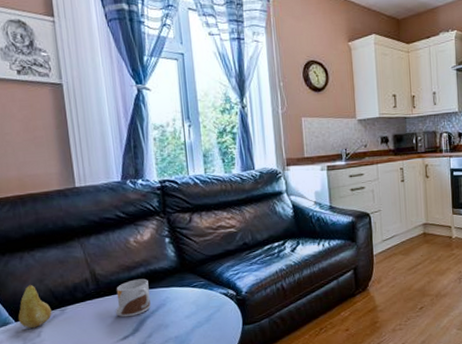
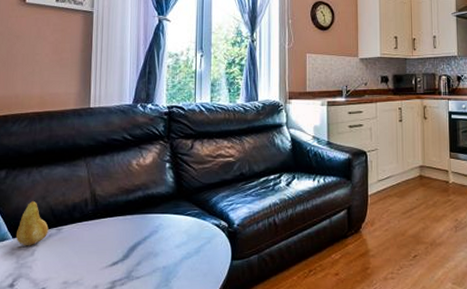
mug: present [116,278,151,317] -> none [109,203,144,242]

